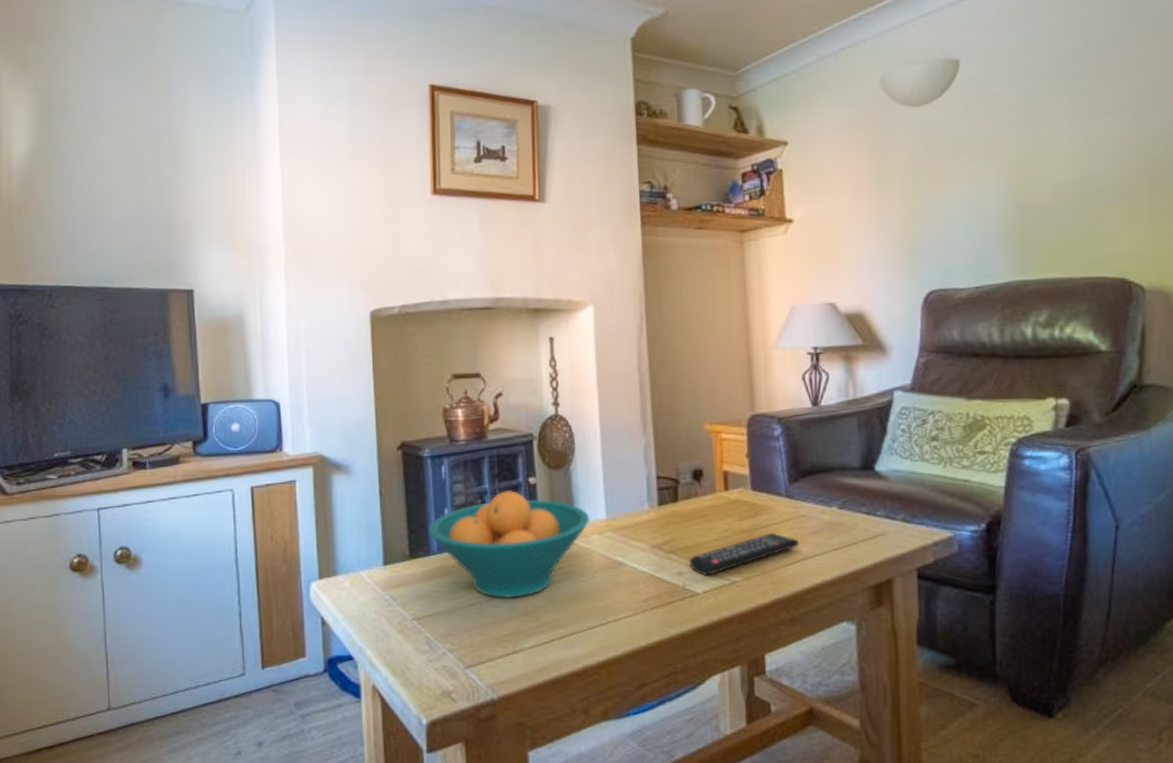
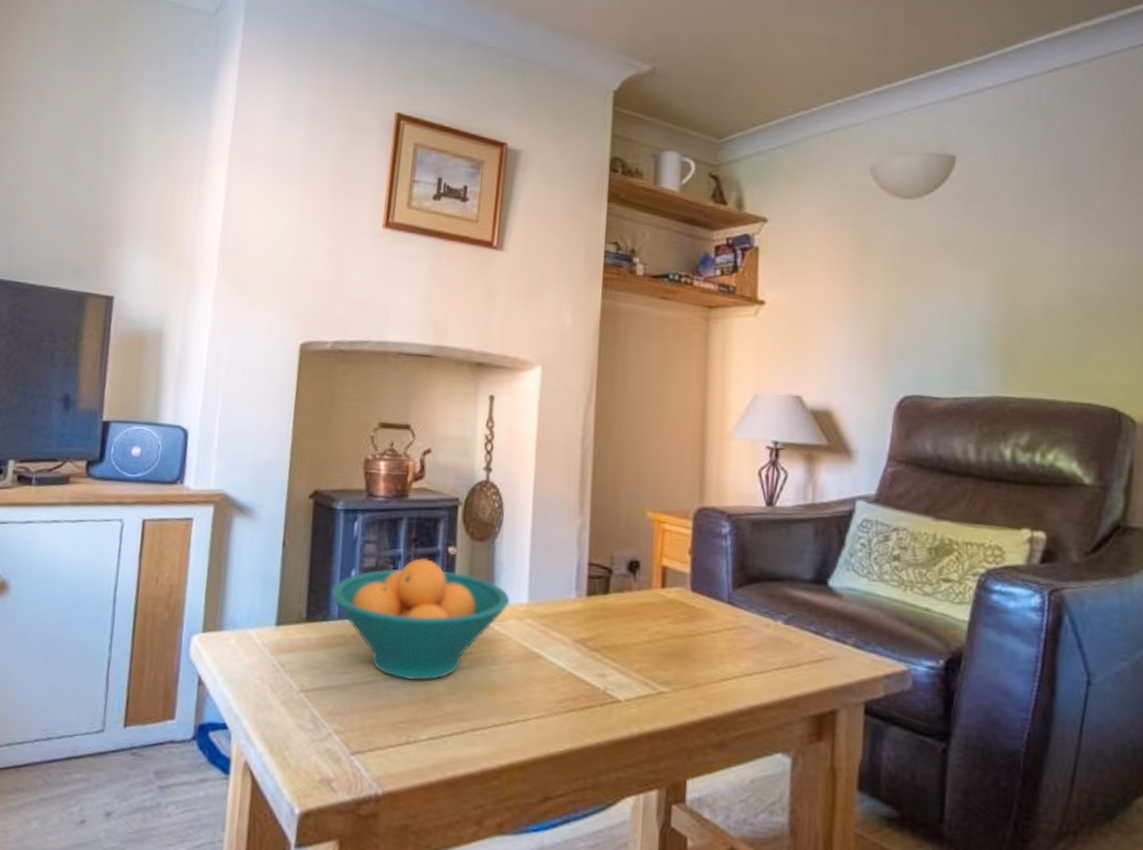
remote control: present [689,533,799,575] -> none [614,642,737,682]

